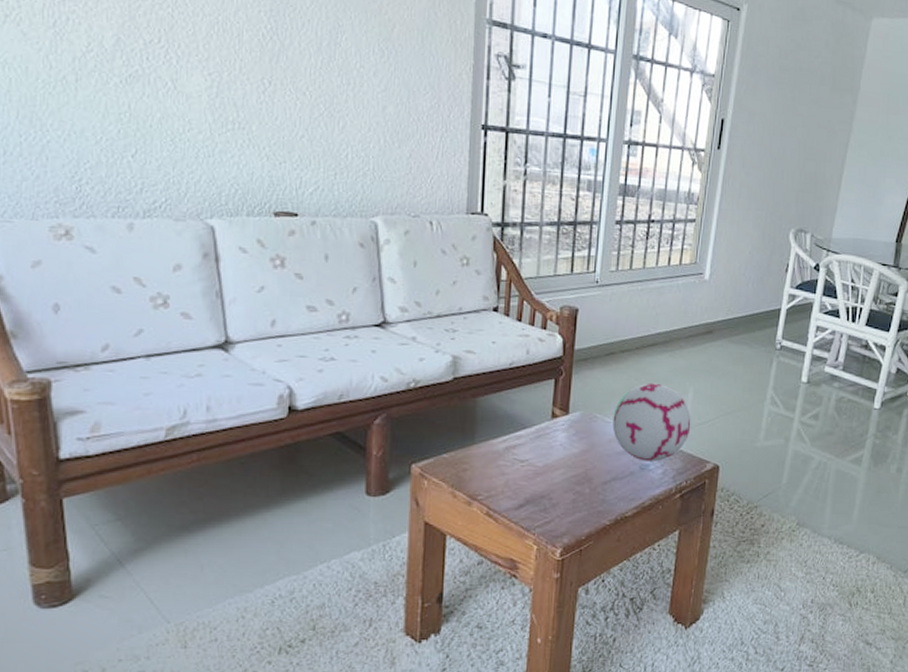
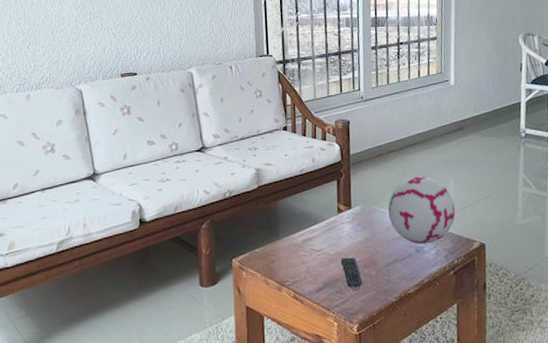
remote control: none [549,471,573,511] -> present [341,257,363,291]

